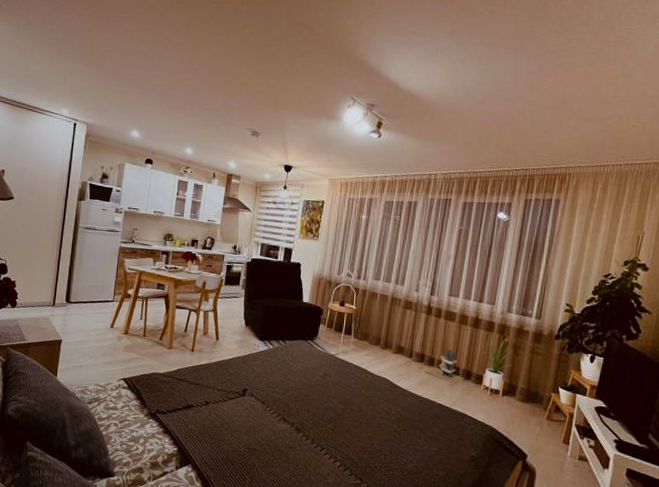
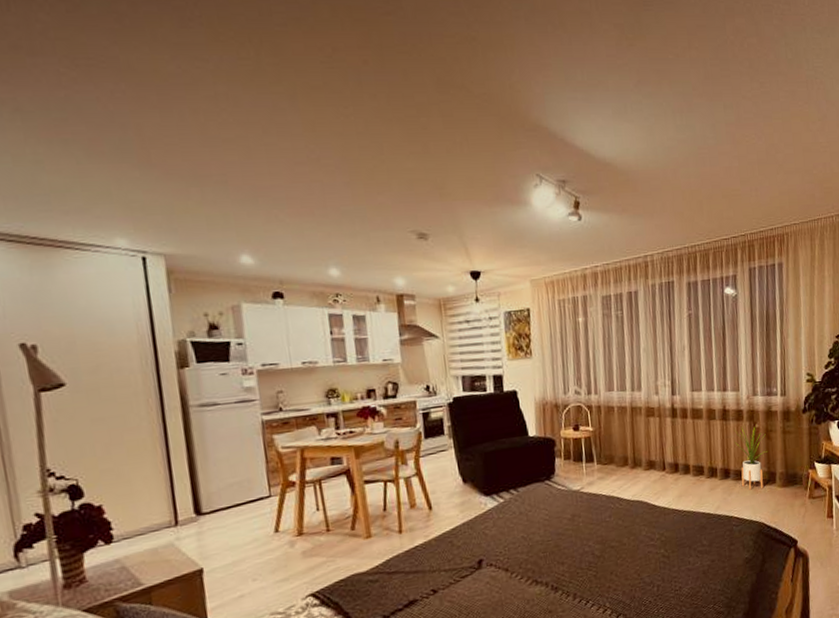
plant pot: present [425,350,464,384] -> none [682,450,723,488]

